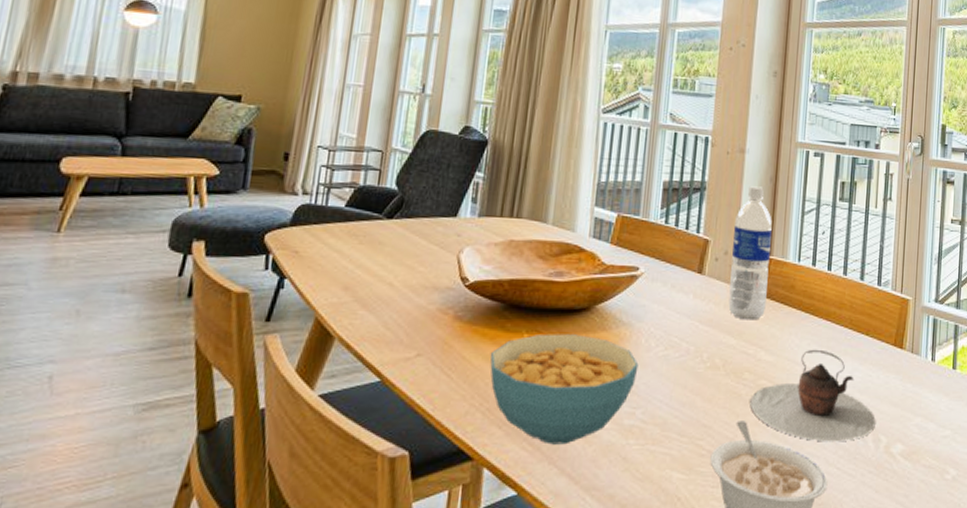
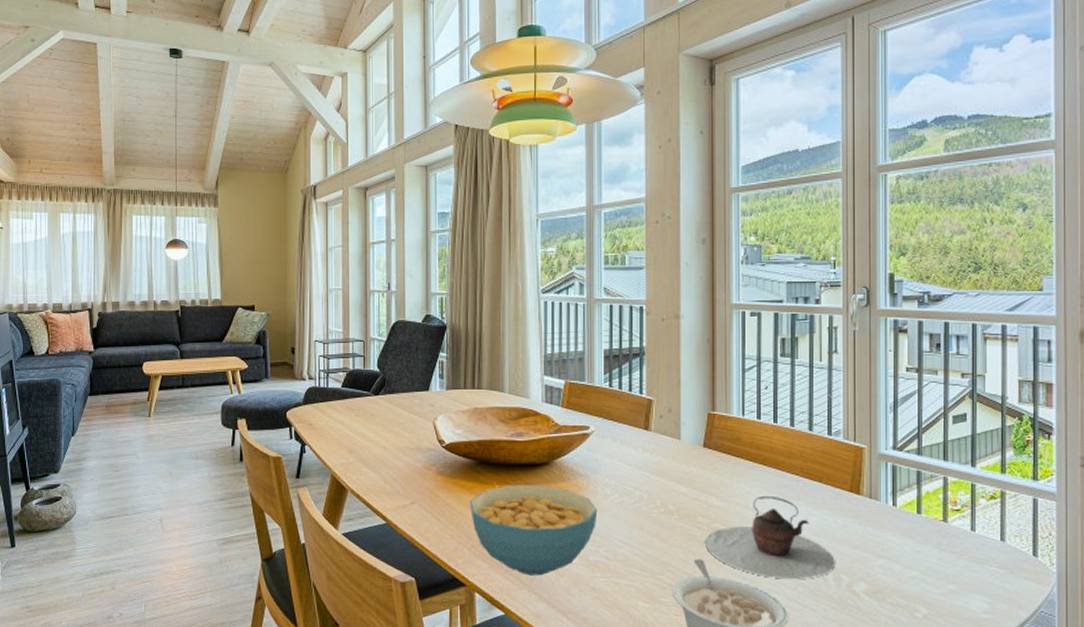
water bottle: present [728,186,773,320] -> none [676,348,714,470]

